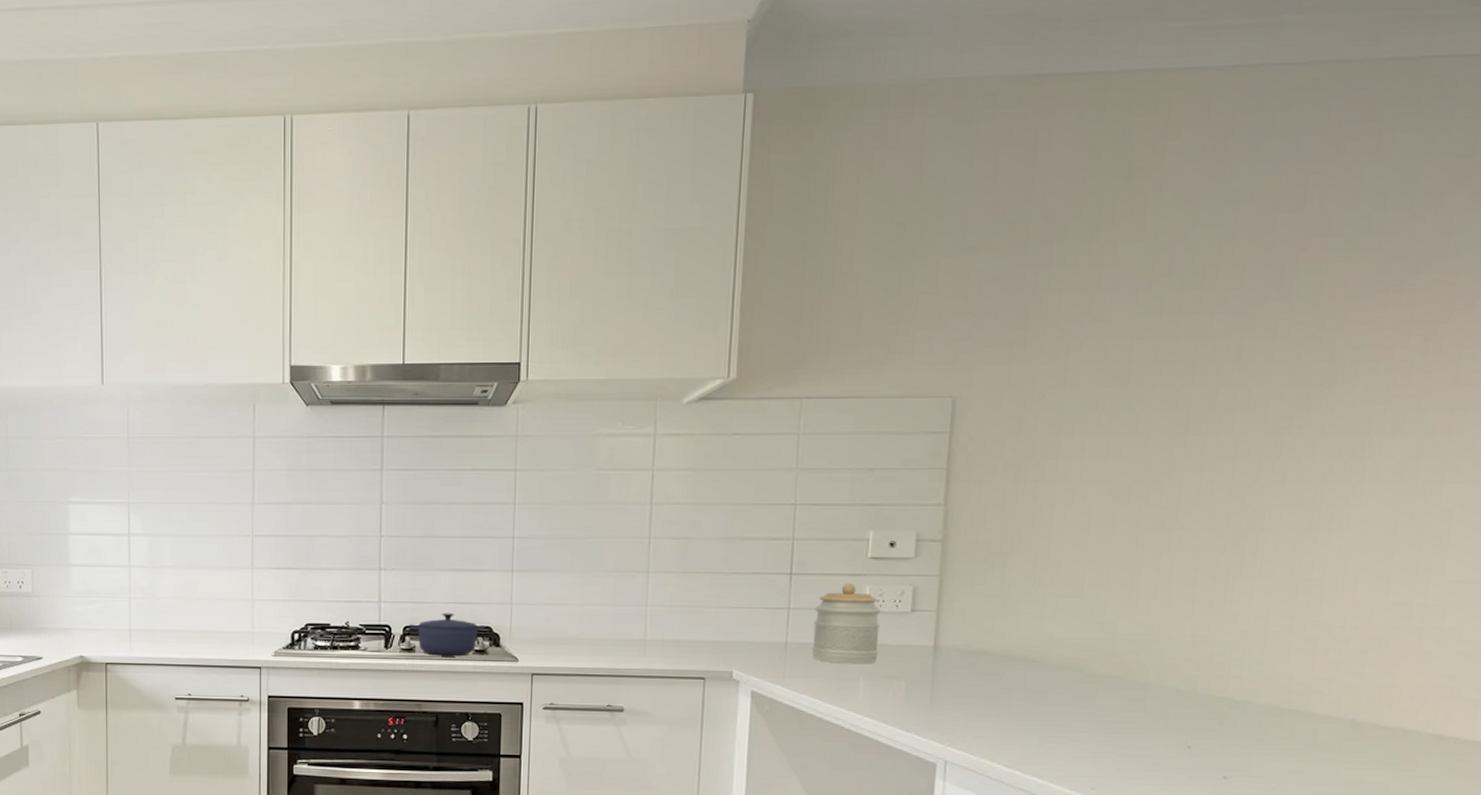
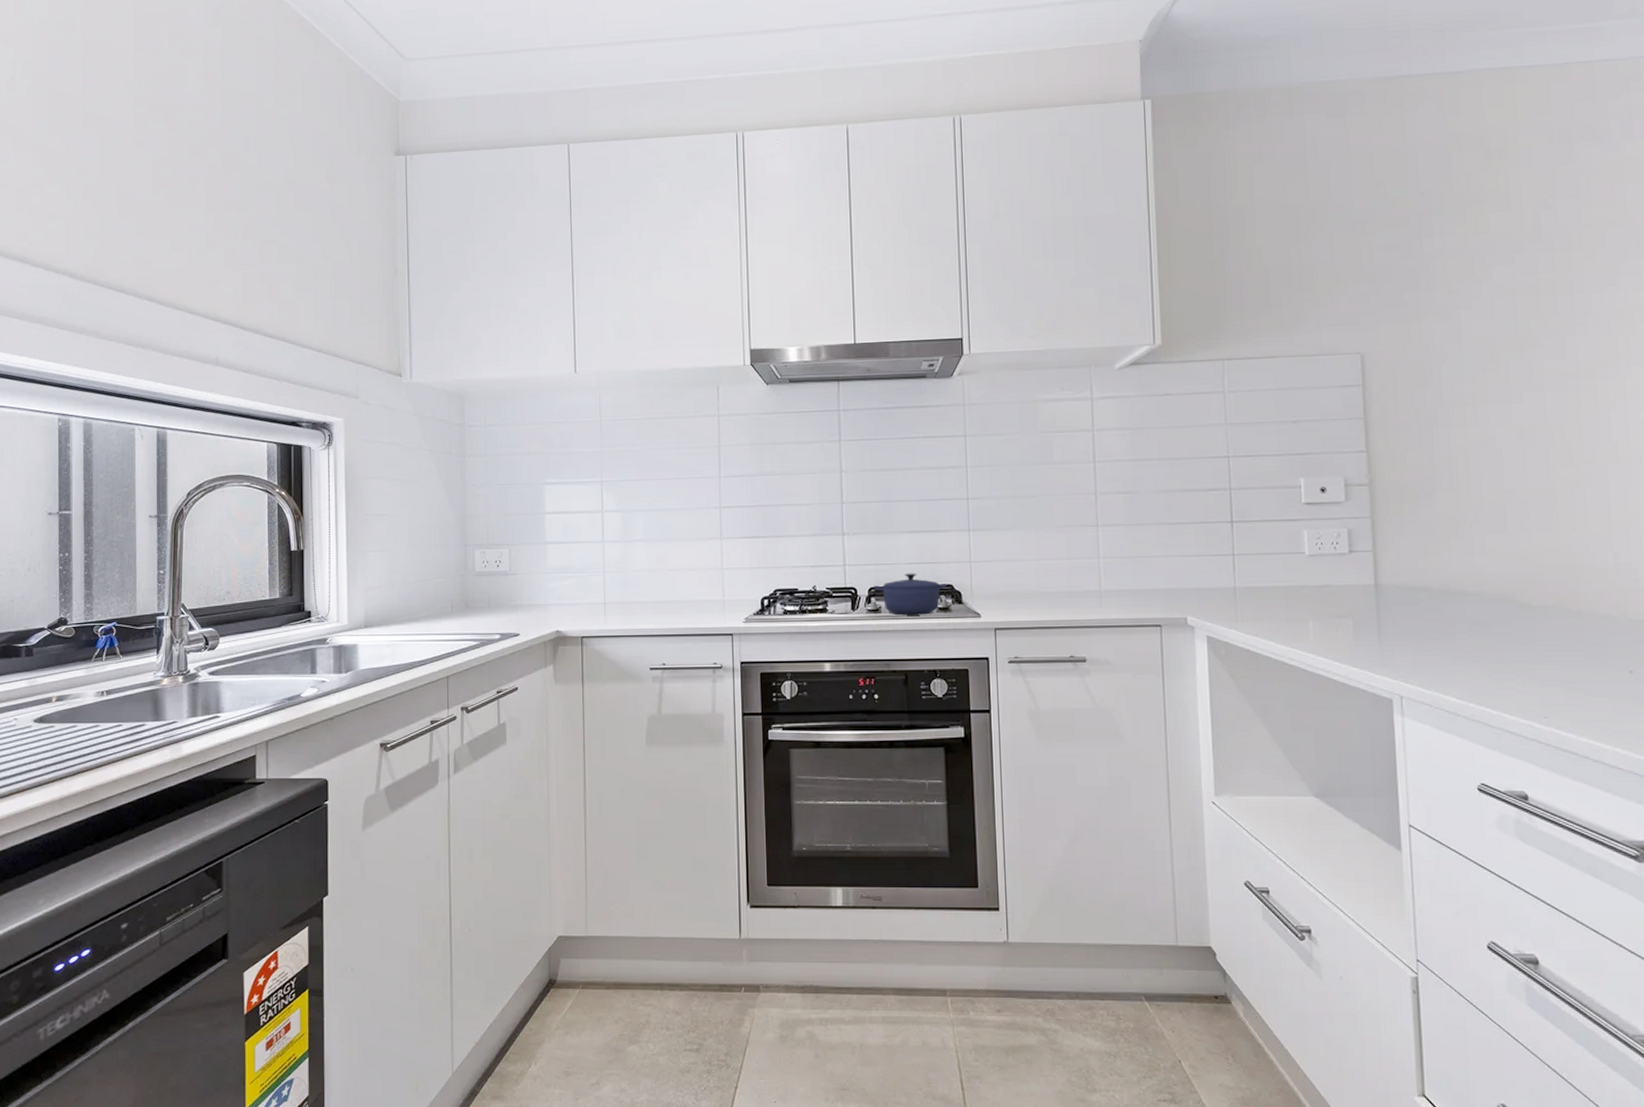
jar: present [812,584,881,664] -> none [1258,529,1323,606]

